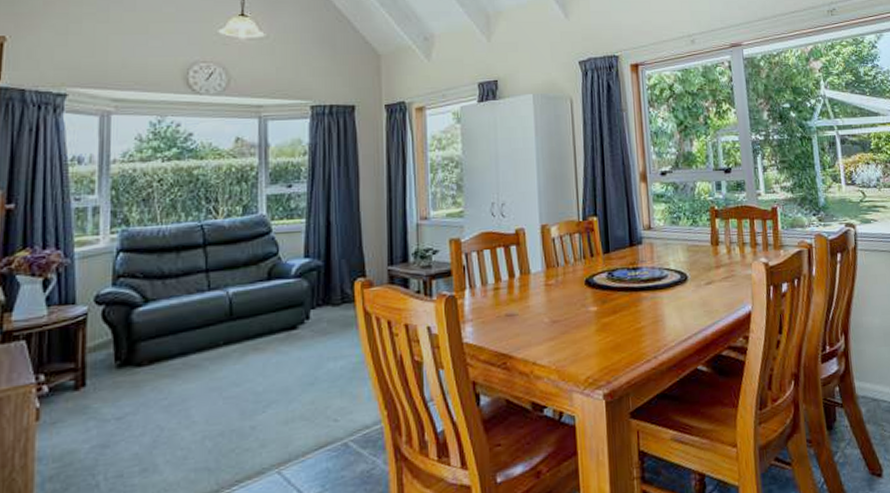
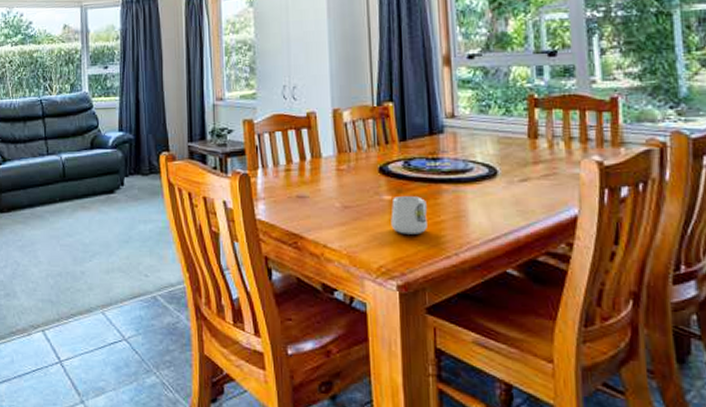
mug: none [596,305,630,343] -> present [391,195,427,235]

